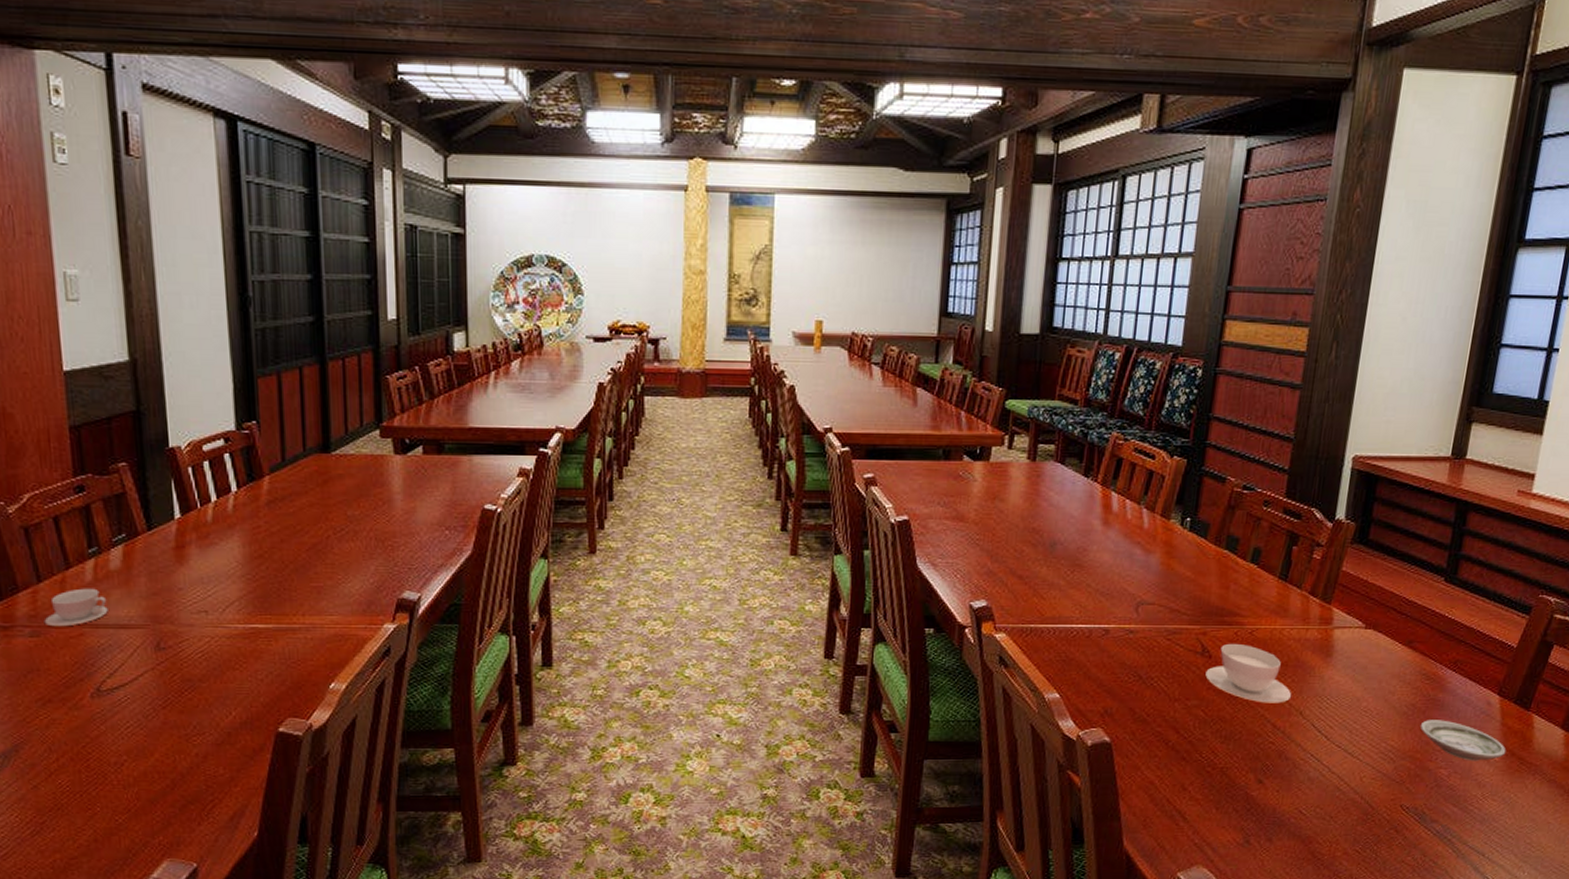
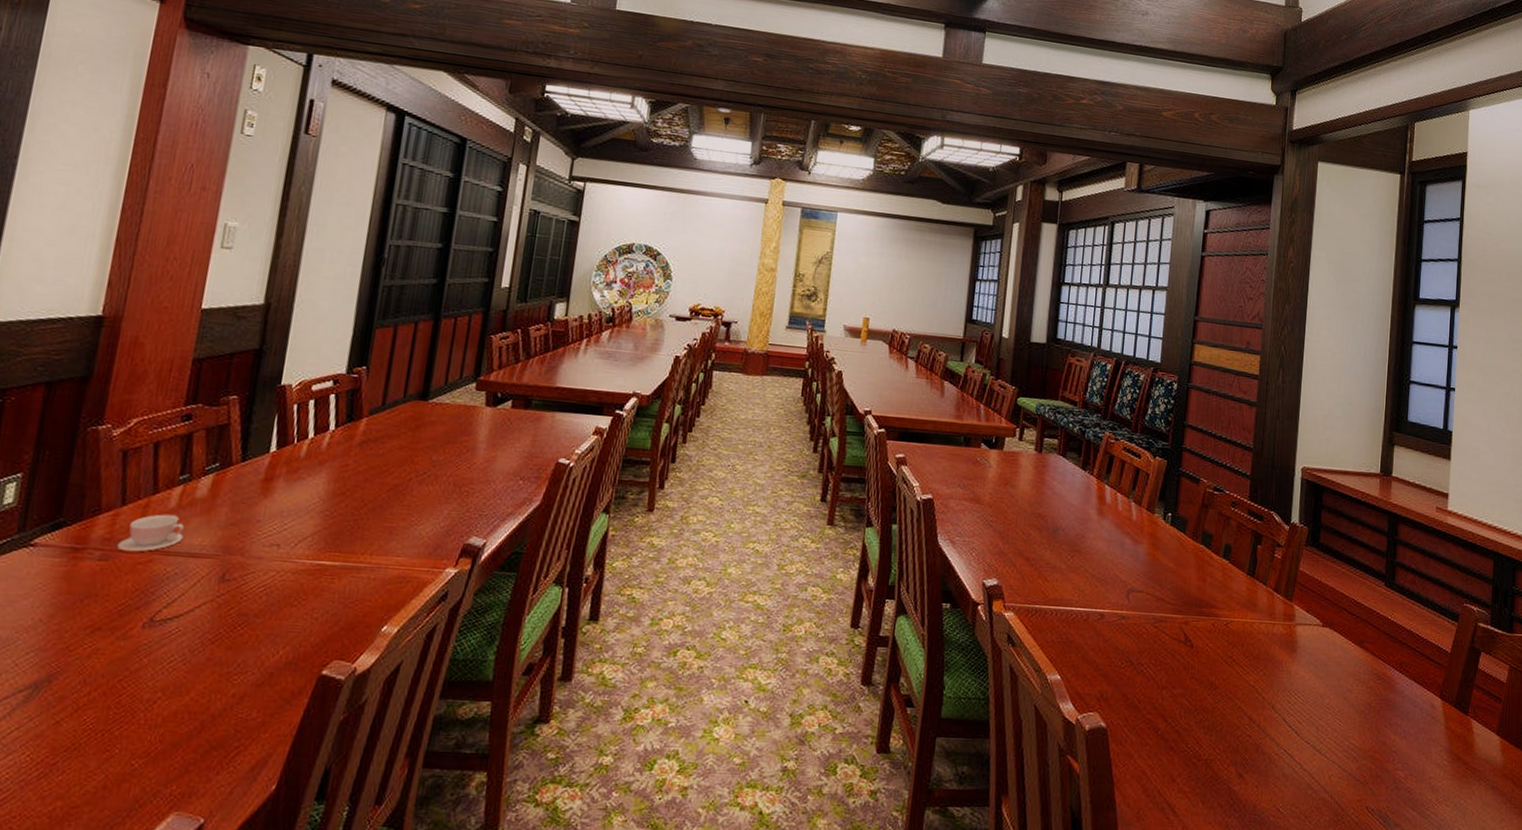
teacup: present [1205,643,1292,703] -> none [1188,634,1264,696]
saucer: present [1419,720,1507,761] -> none [1376,720,1453,764]

